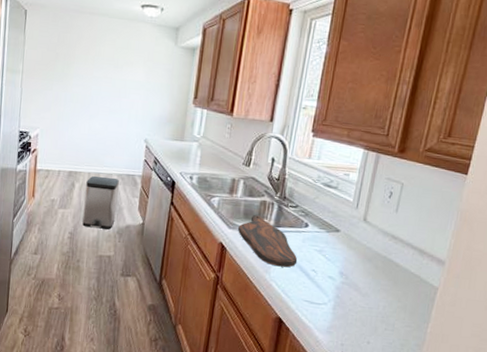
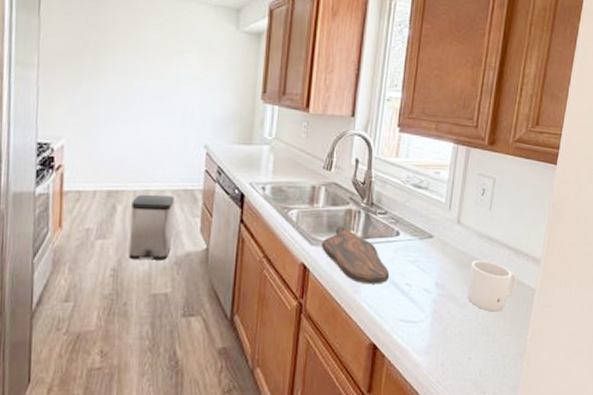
mug: none [369,255,421,305] -> present [467,259,518,312]

